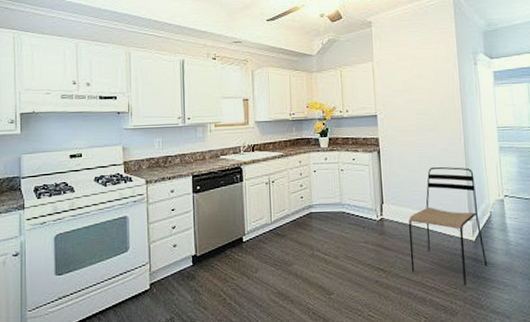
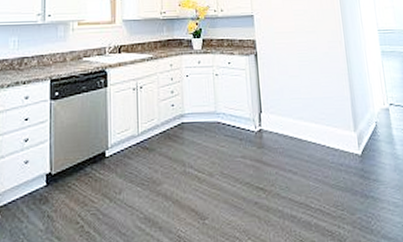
dining chair: present [409,166,488,286] -> none [289,72,376,208]

